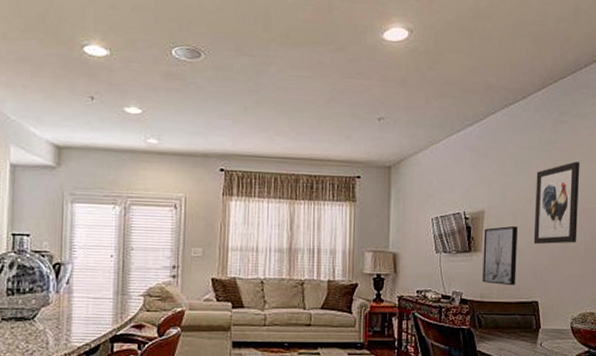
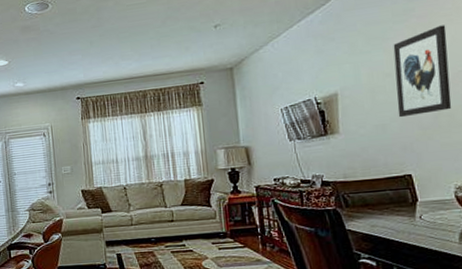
wall art: present [482,225,518,286] -> none [339,102,383,163]

